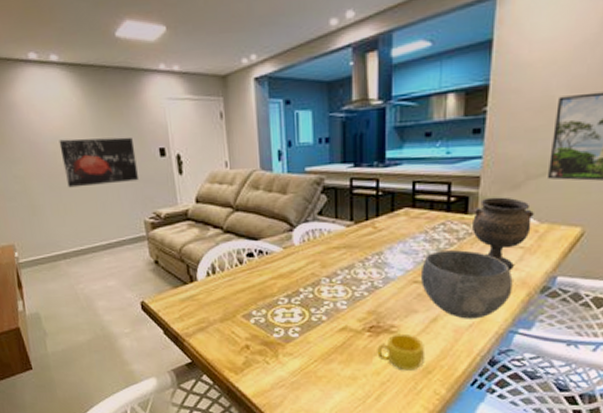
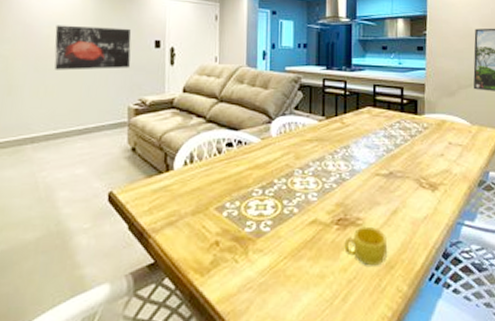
bowl: present [422,250,513,319] -> none [382,146,457,211]
goblet: present [472,197,534,271] -> none [421,102,467,166]

